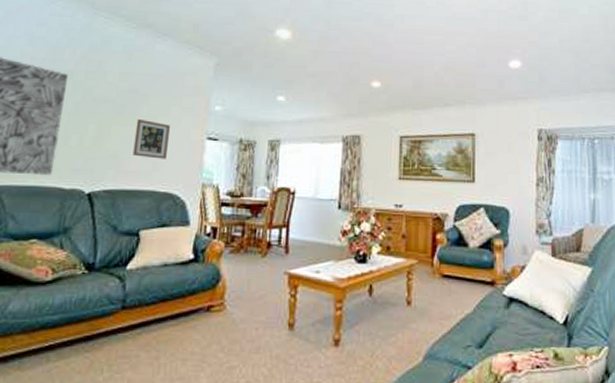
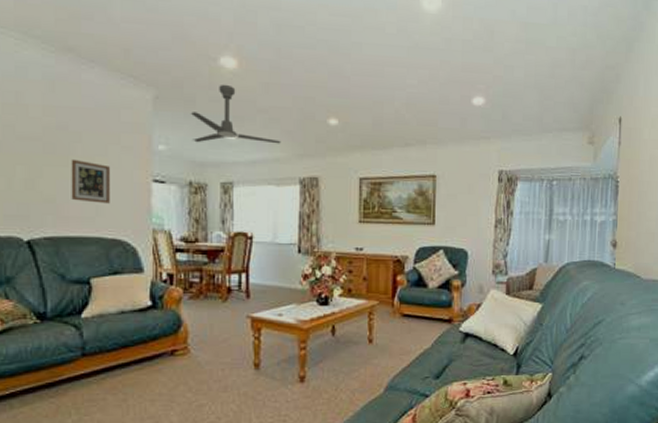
ceiling fan: none [246,52,327,105] -> present [190,84,281,144]

